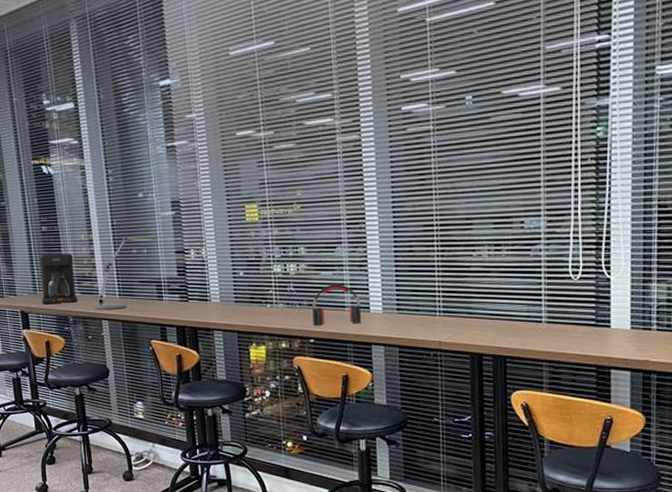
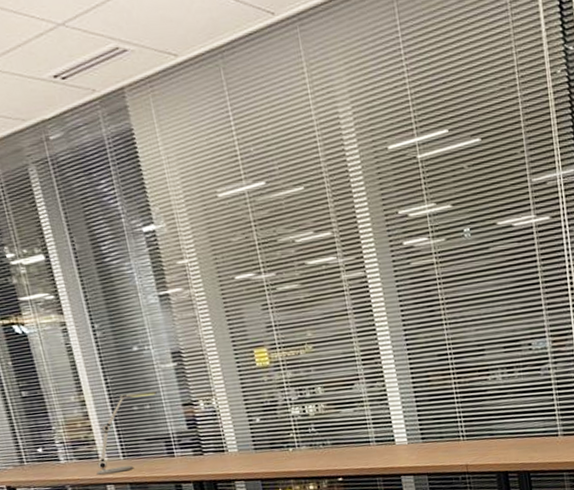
coffee maker: present [39,253,78,305] -> none [22,417,76,476]
headphones: present [312,284,362,326] -> none [336,419,389,464]

